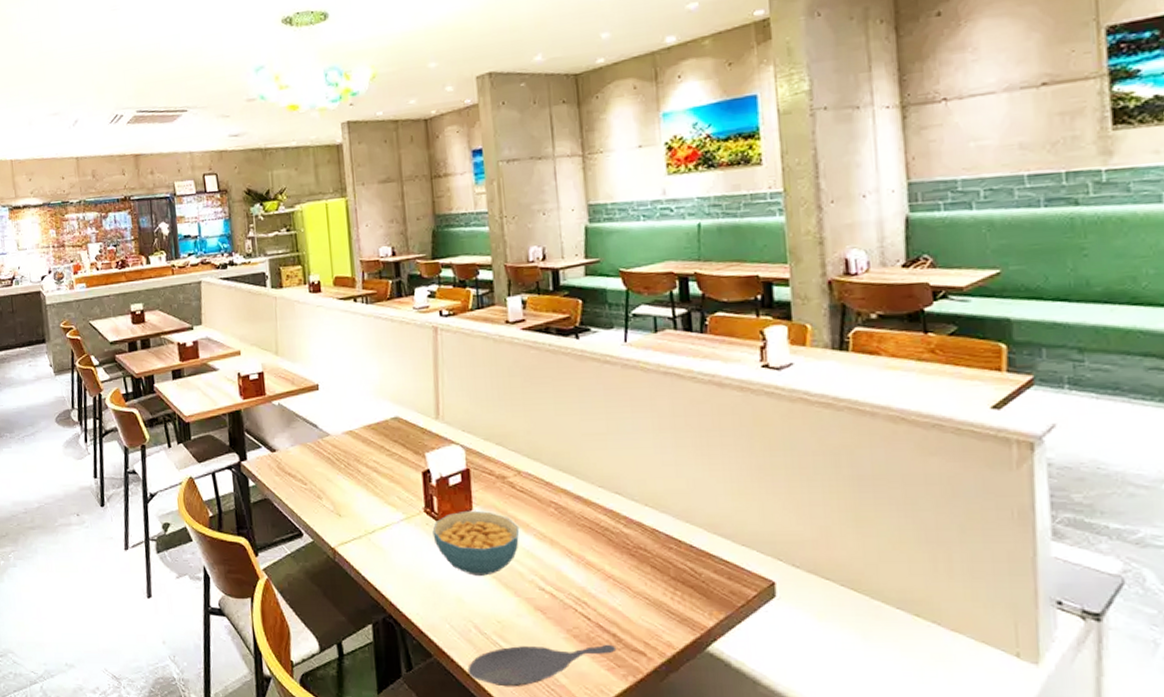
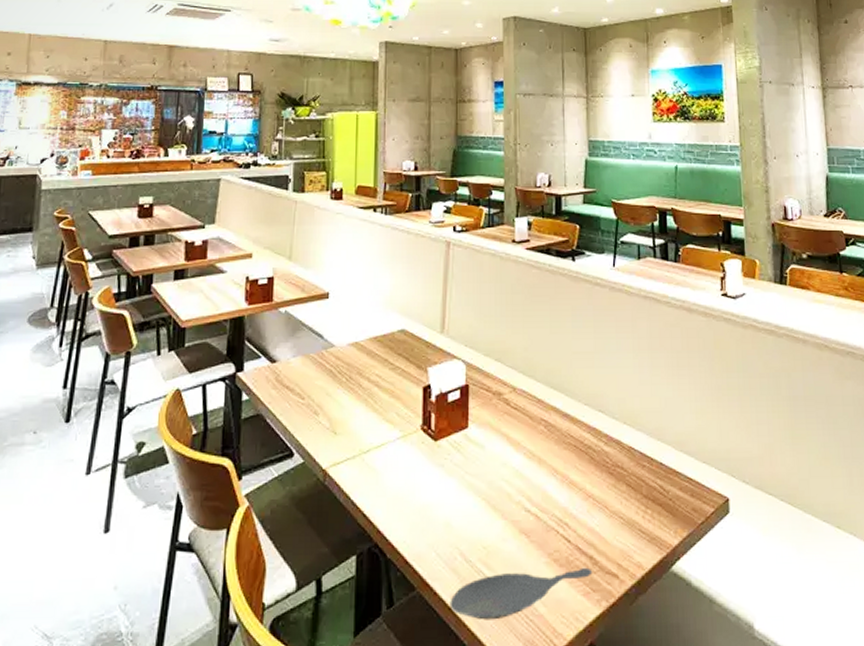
cereal bowl: present [432,510,520,576] -> none [427,428,511,498]

